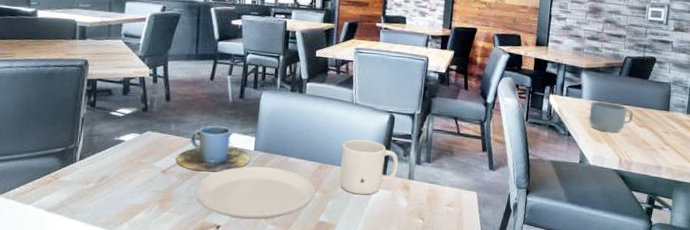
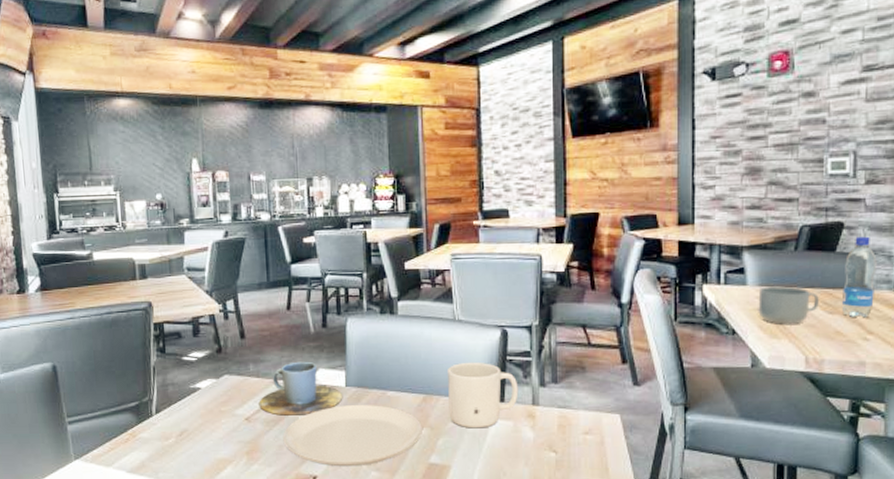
bottle: none [648,70,677,133] -> present [841,236,877,318]

